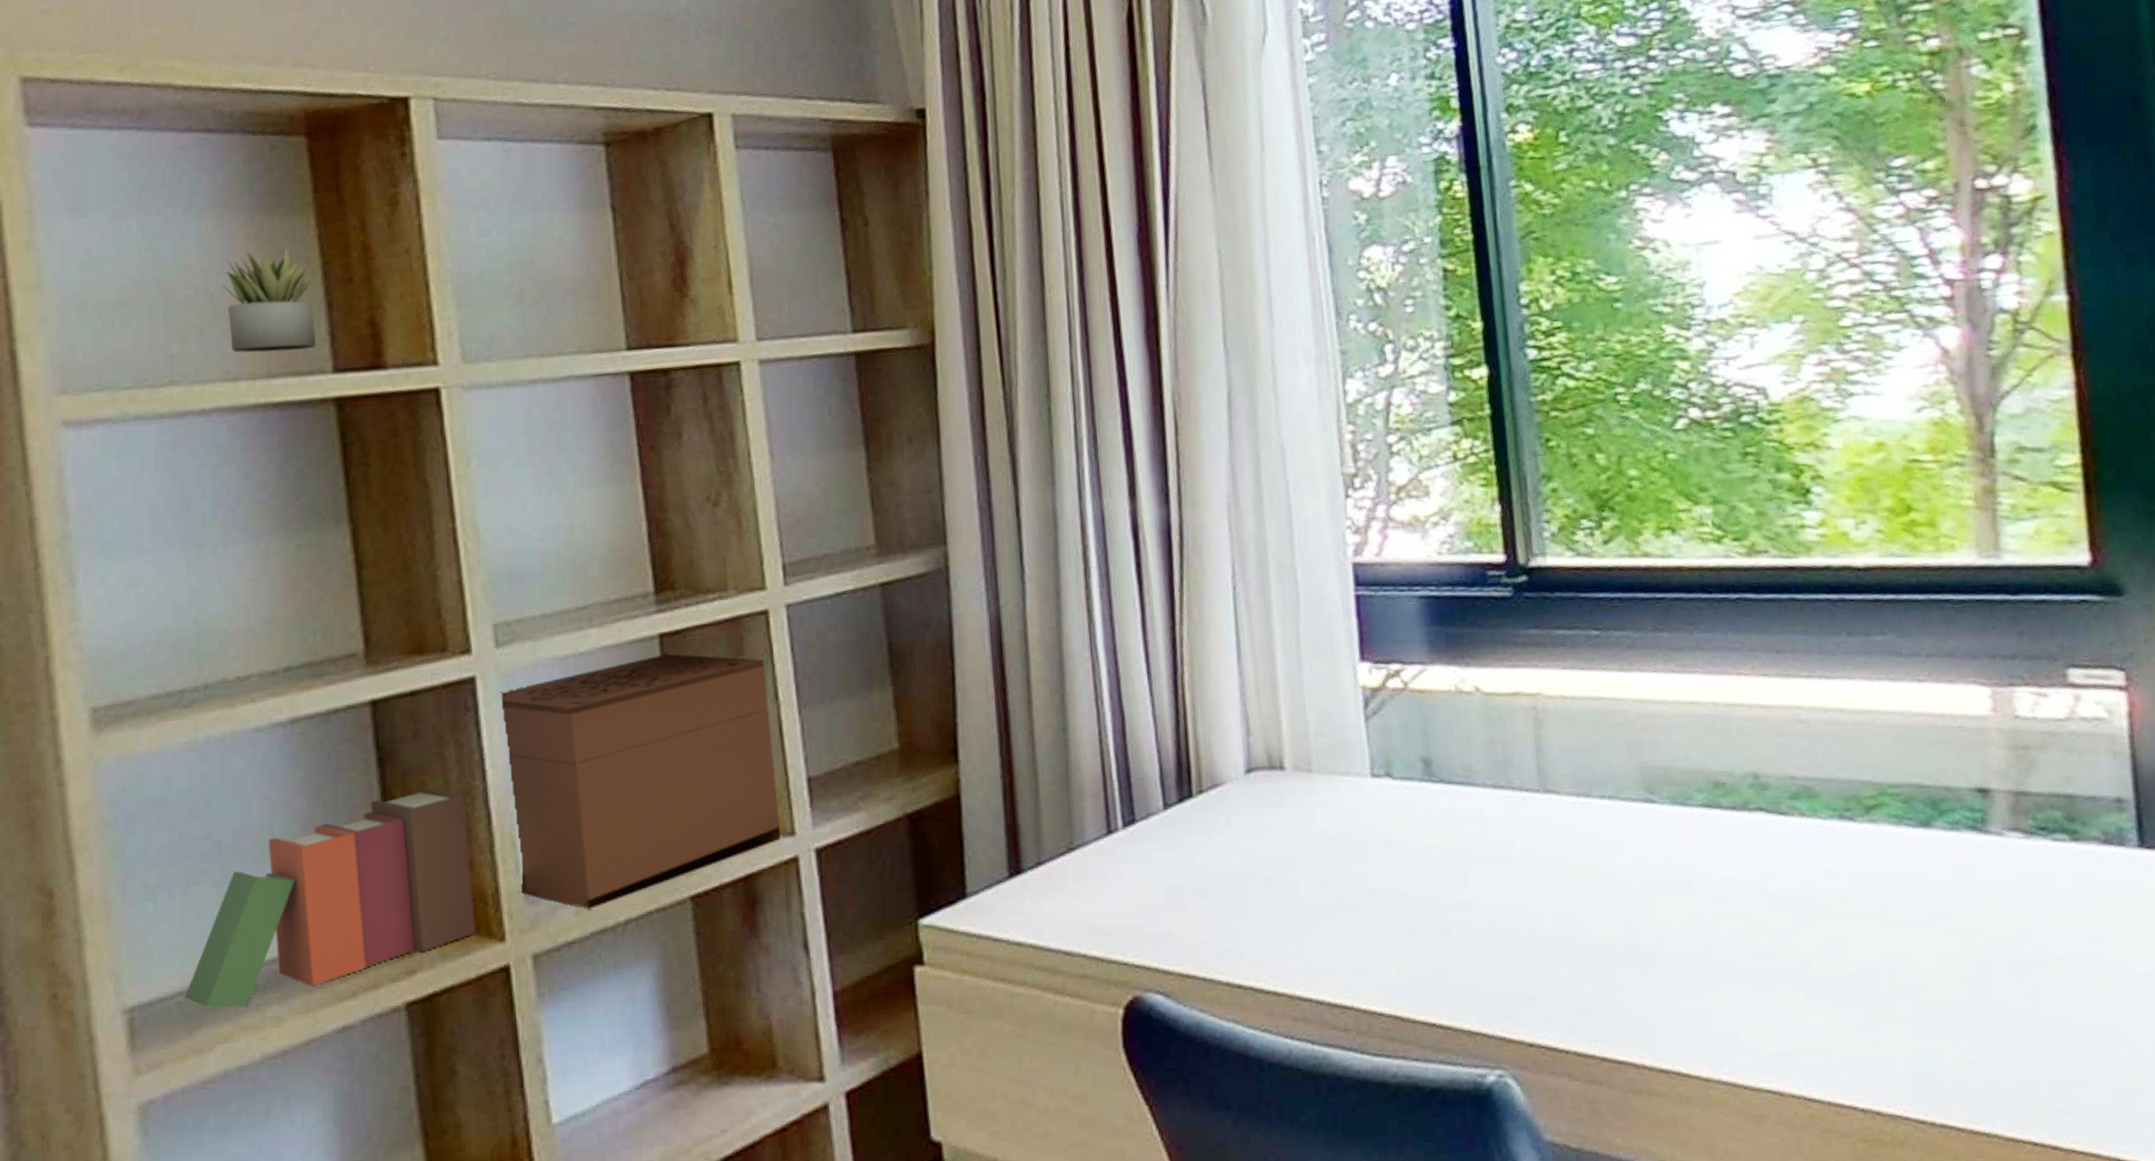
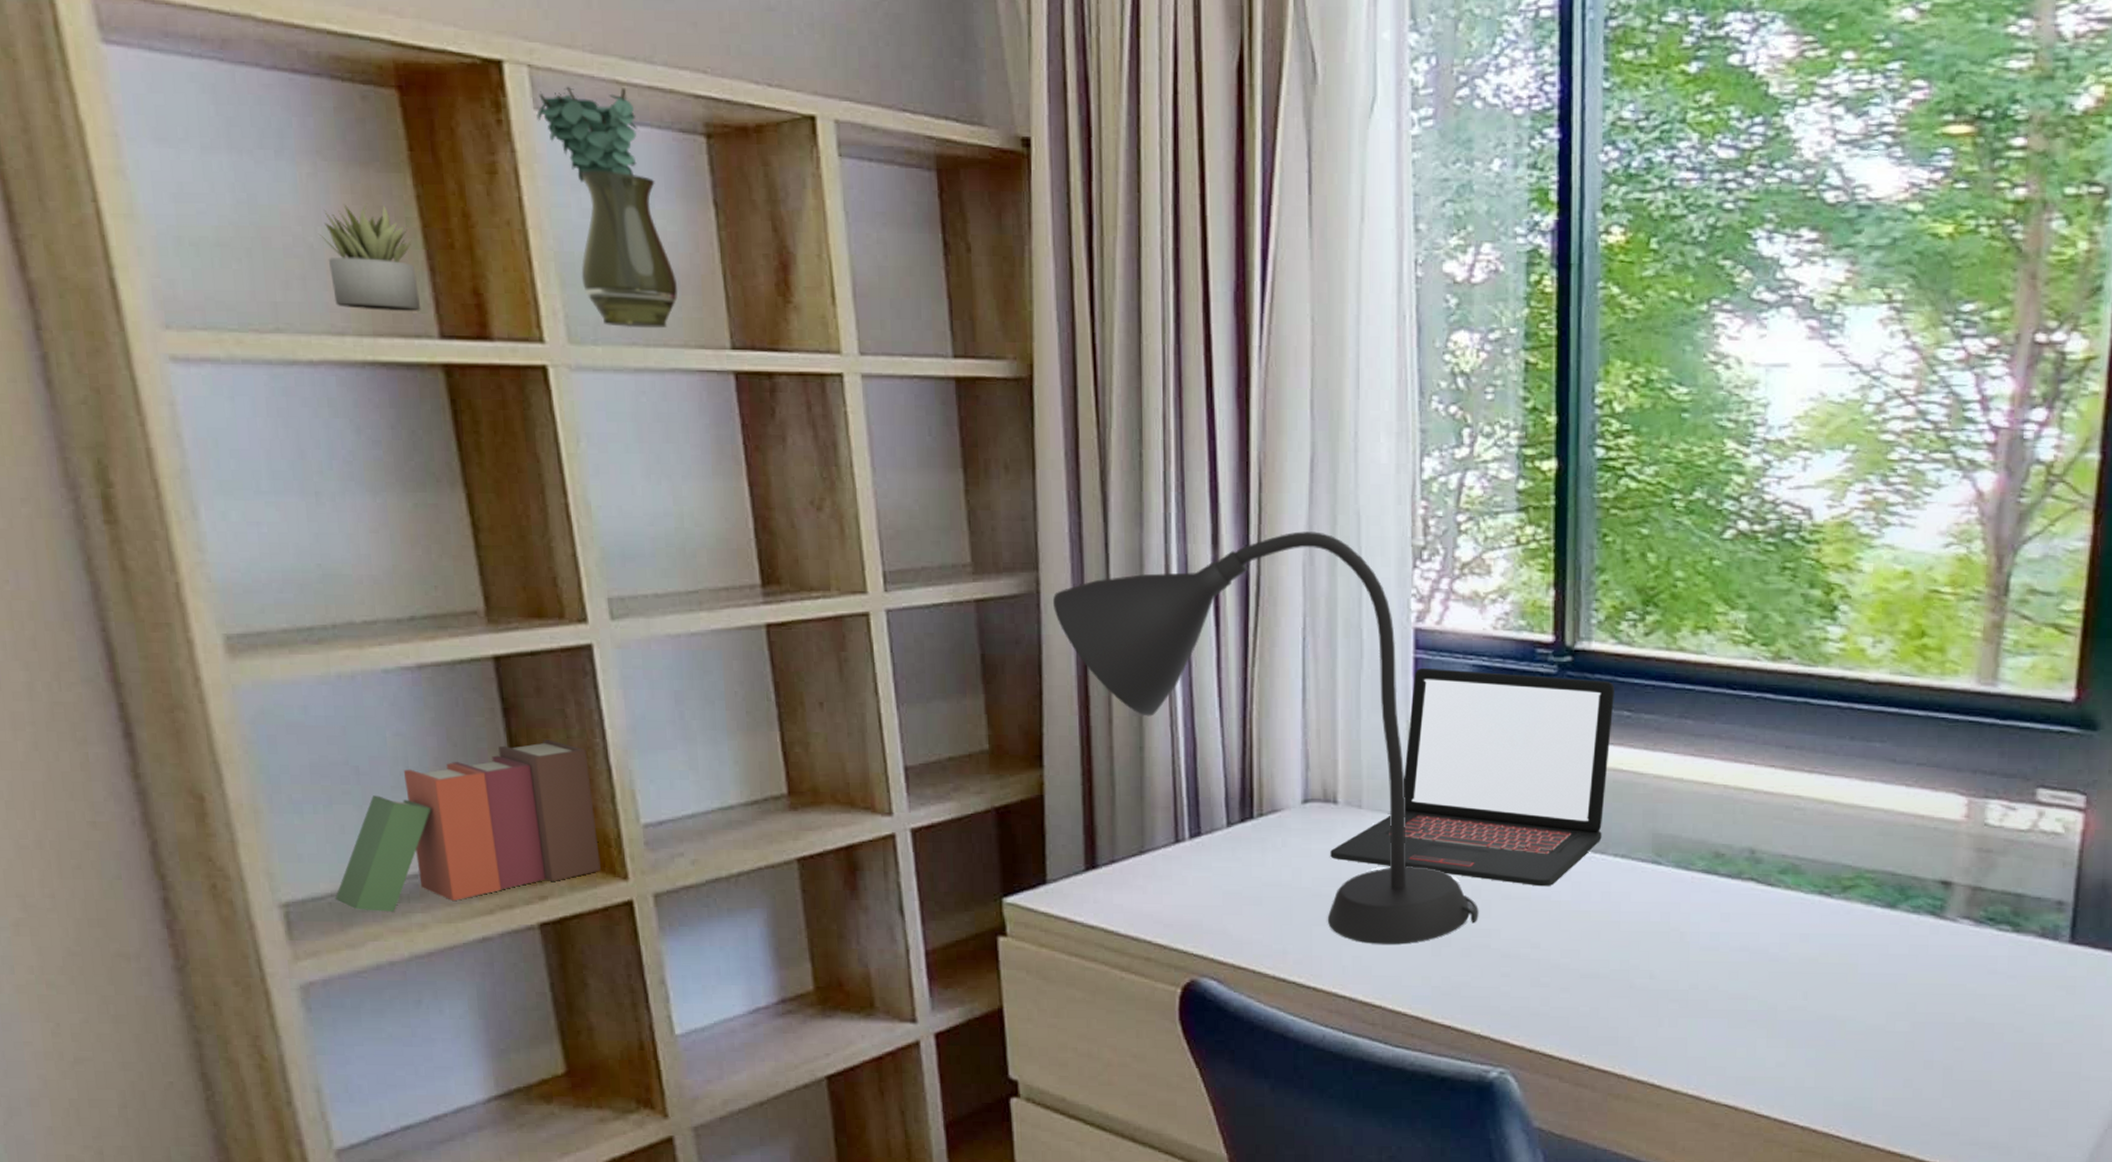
vase: none [440,109,574,341] -> present [536,86,678,329]
decorative box: present [499,653,781,910] -> none [615,642,880,860]
desk lamp: none [962,470,1455,931] -> present [1052,531,1479,944]
laptop: none [1281,599,1584,844] -> present [1330,667,1614,887]

